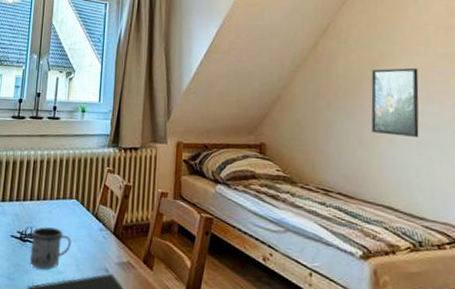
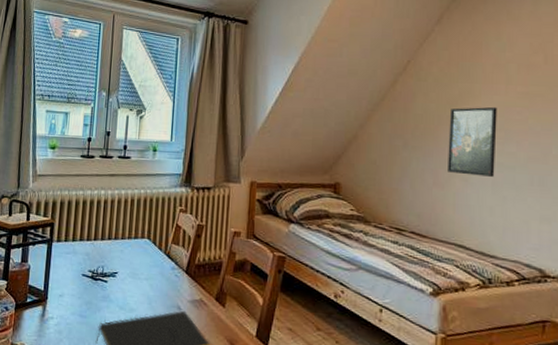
mug: present [30,227,71,270] -> none [102,266,143,308]

